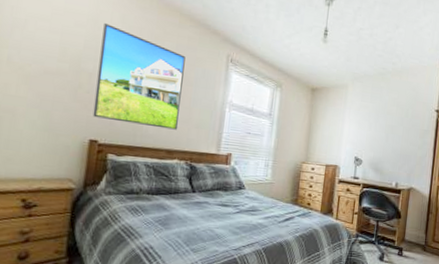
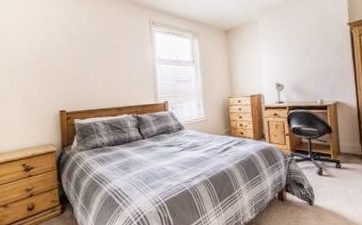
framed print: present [93,22,186,130] -> none [54,17,122,93]

